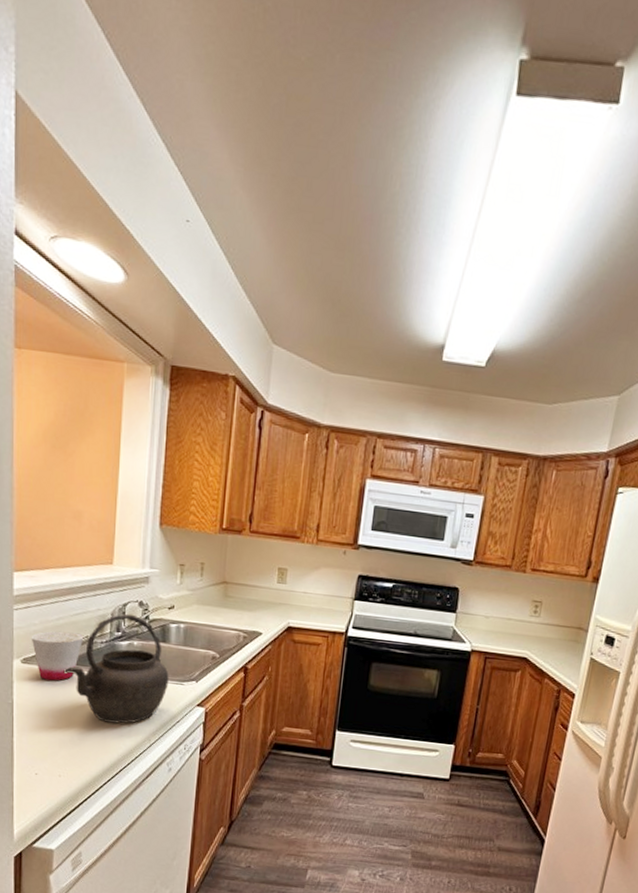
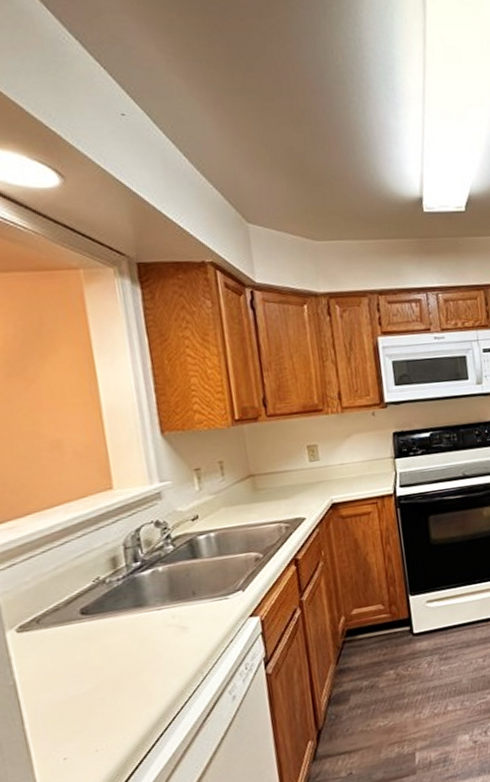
cup: present [31,631,84,681] -> none [23,577,95,644]
kettle: present [63,614,169,724] -> none [75,538,211,670]

